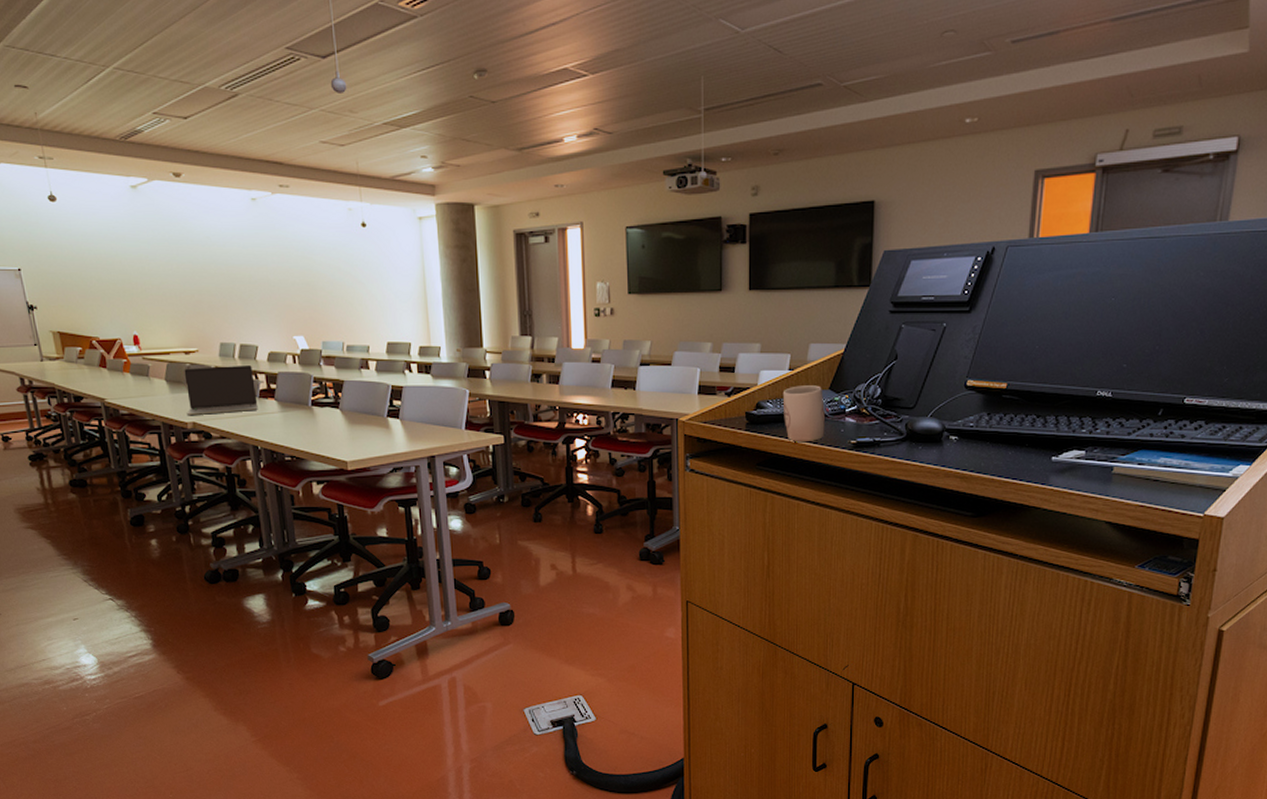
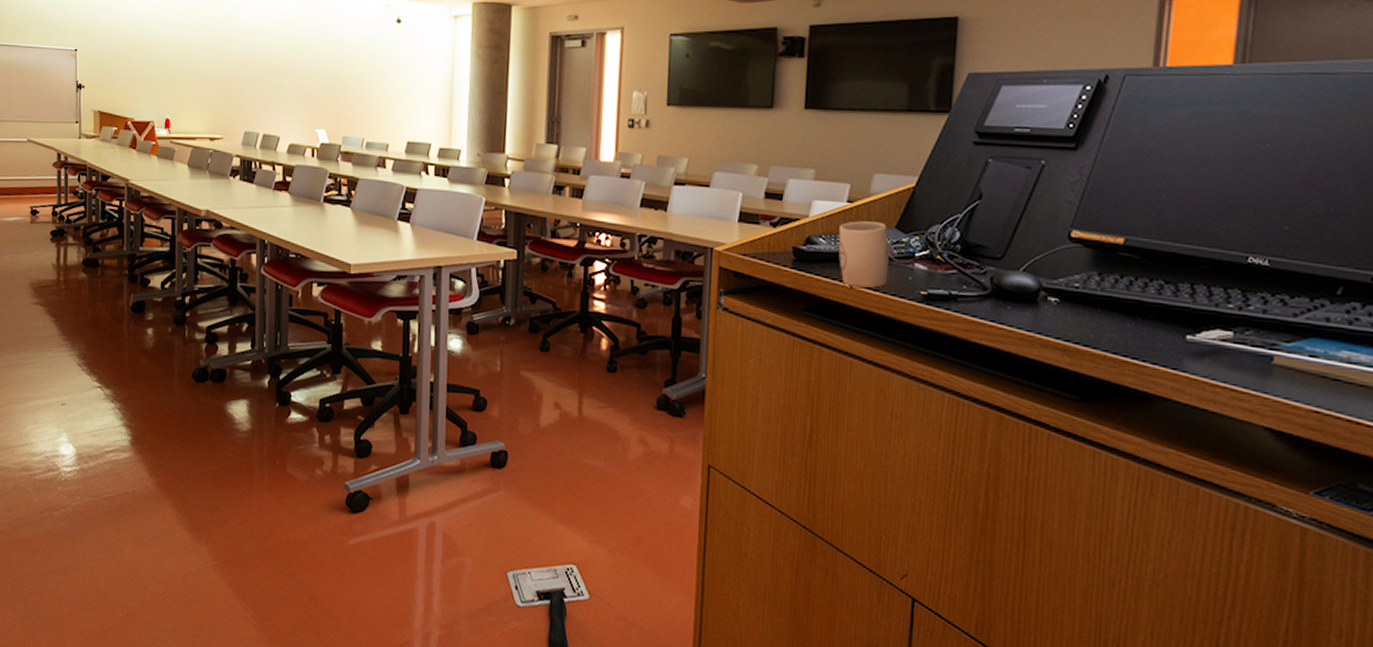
laptop: present [184,366,258,416] -> none [202,154,272,204]

